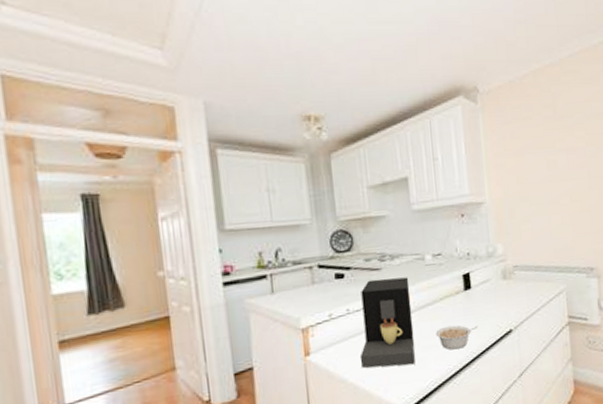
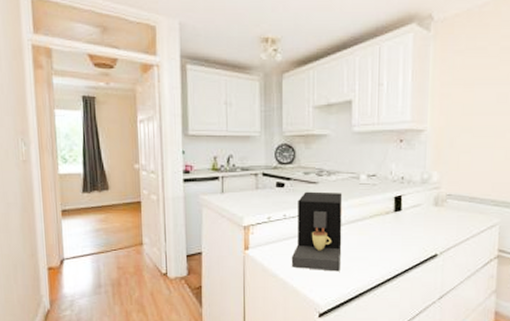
legume: present [435,325,478,350] -> none [362,242,404,264]

